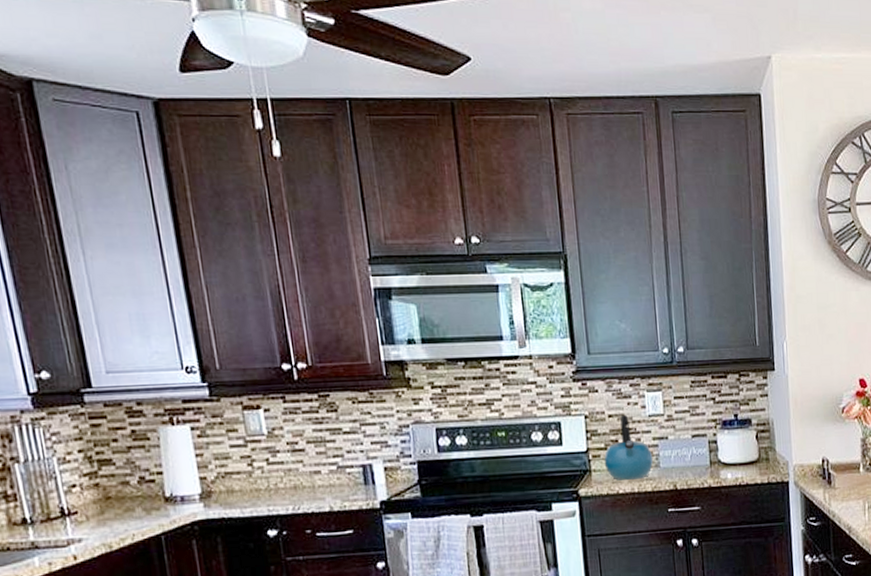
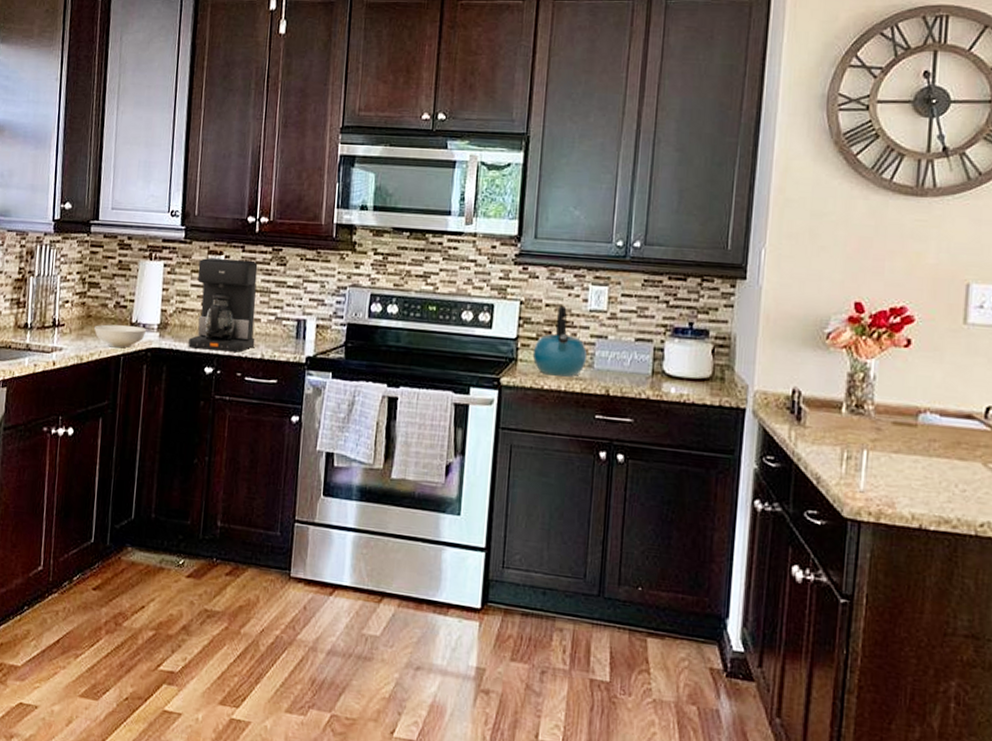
bowl: none [117,500,187,528] -> present [93,324,147,348]
coffee maker: none [233,410,320,514] -> present [188,257,258,354]

